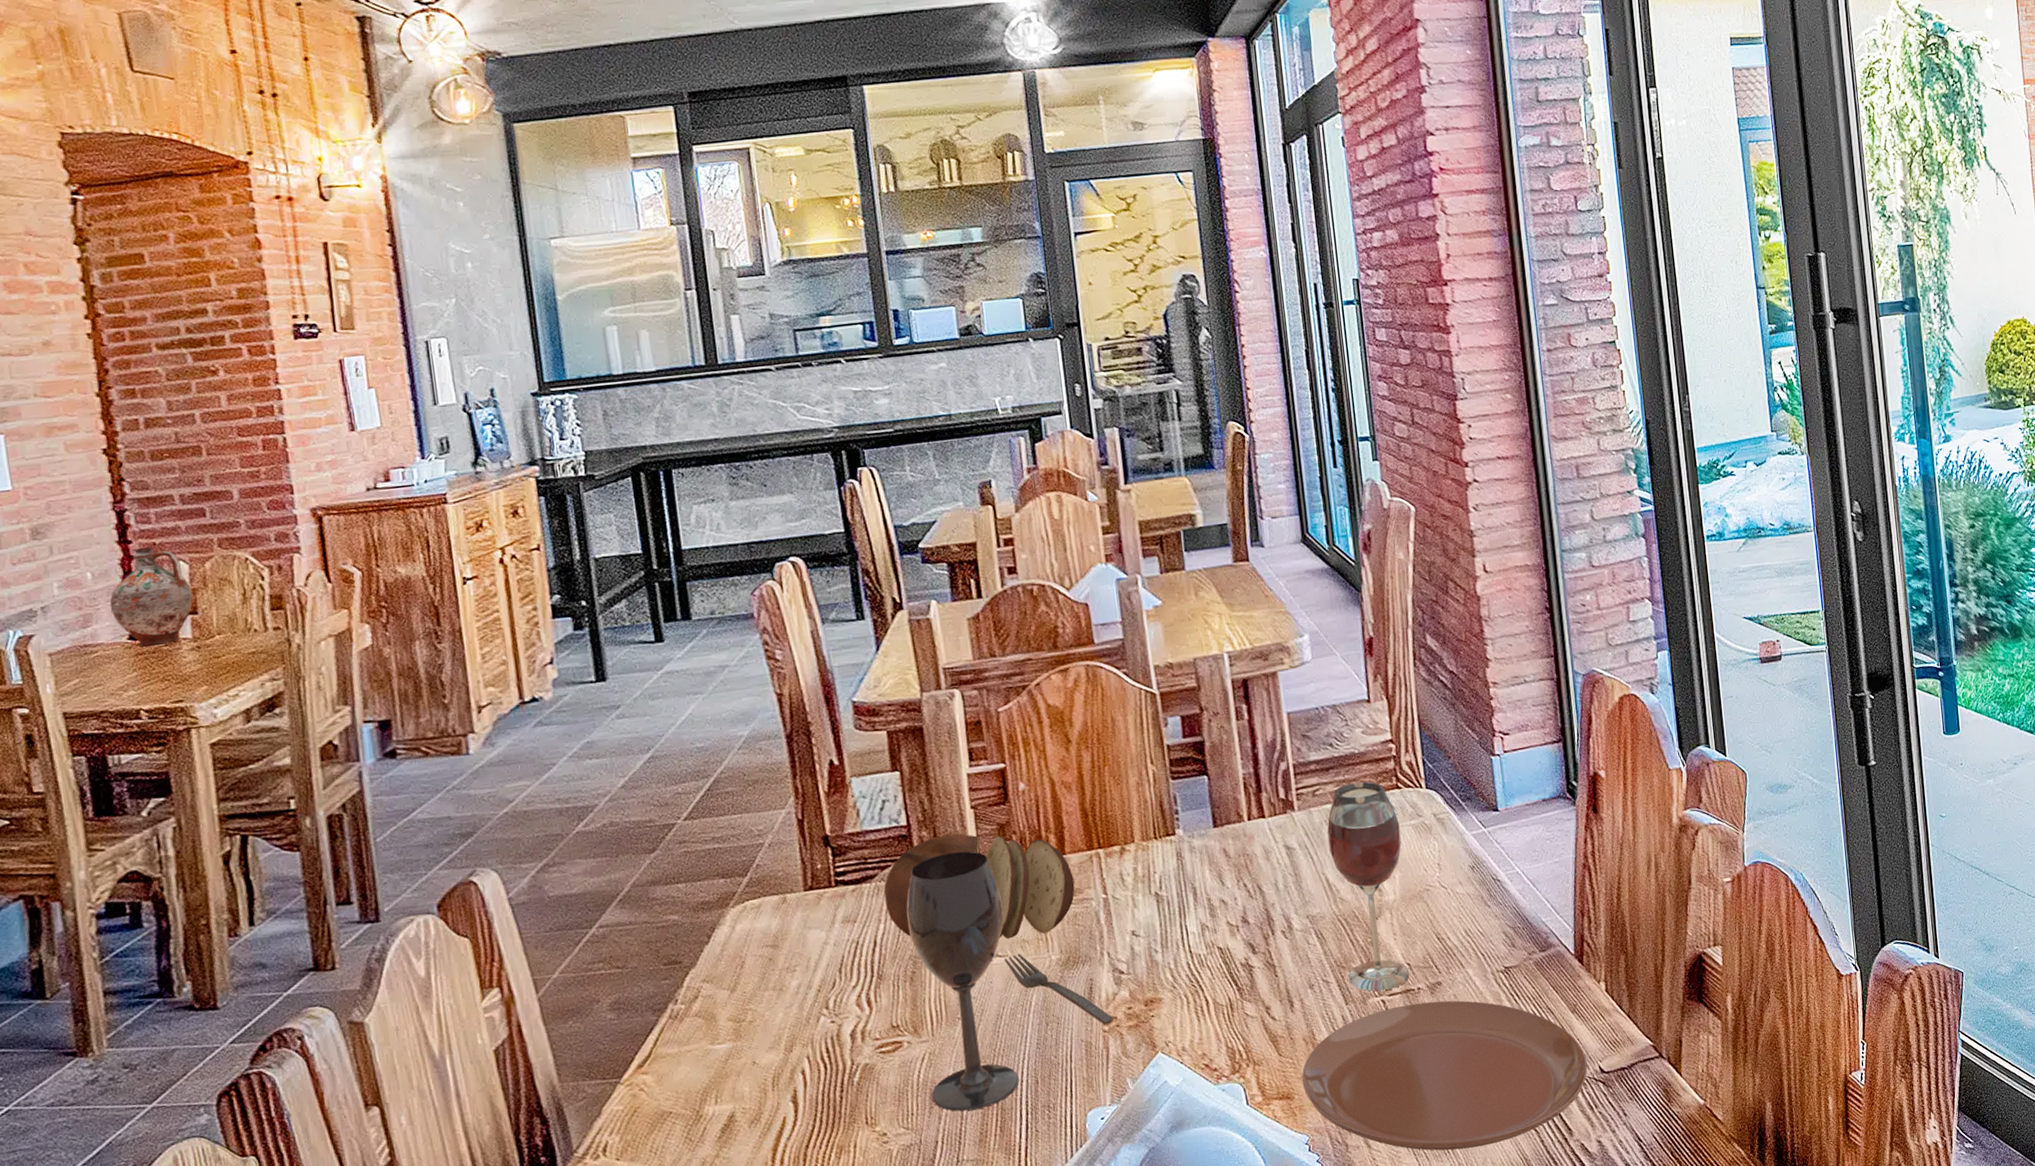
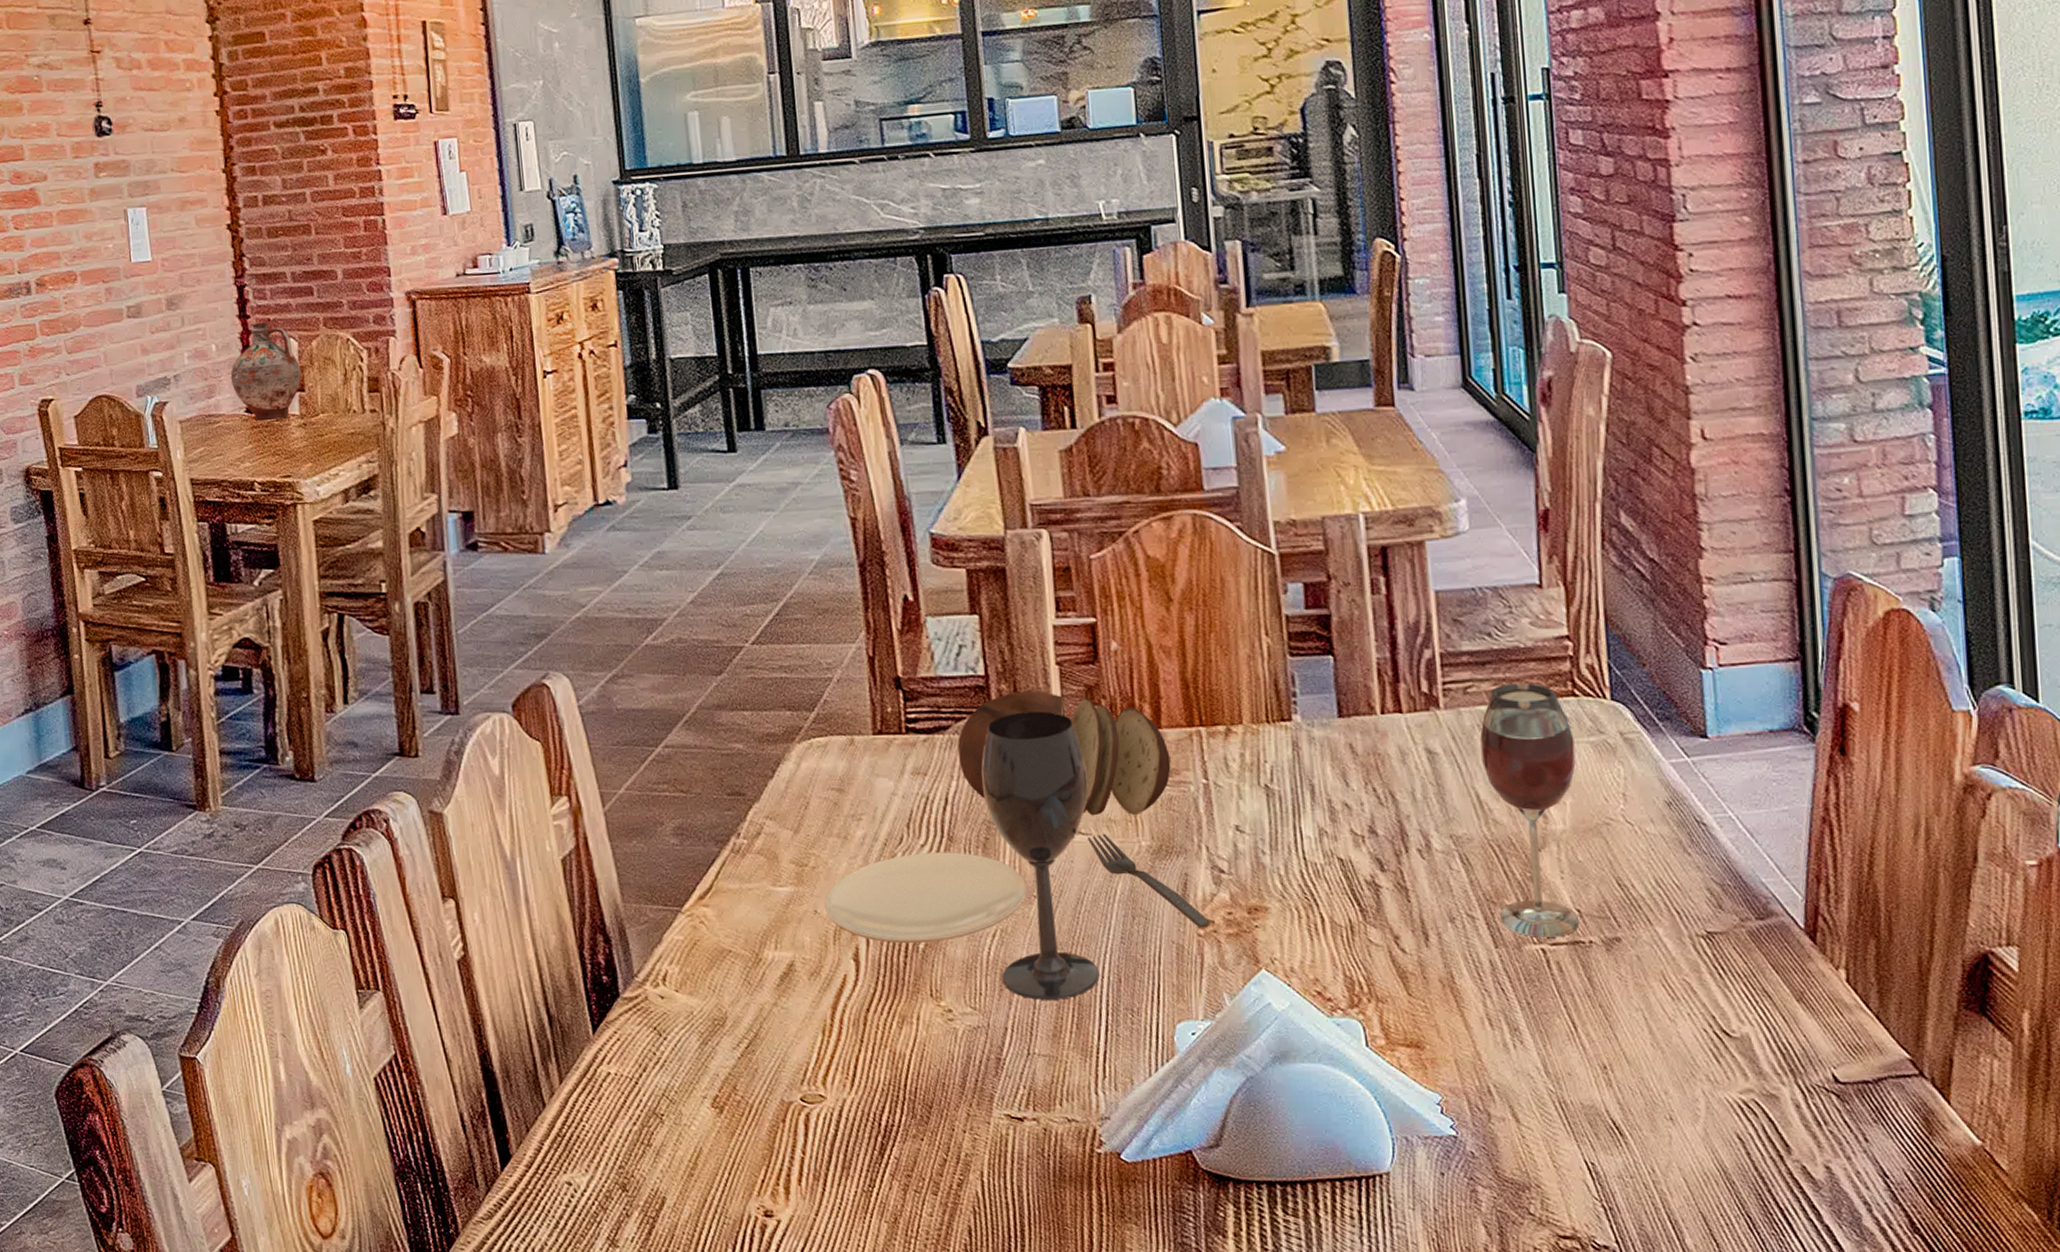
plate: none [762,987,951,1082] -> present [825,852,1027,944]
plate: present [1302,1000,1588,1151] -> none [1435,958,1816,1146]

